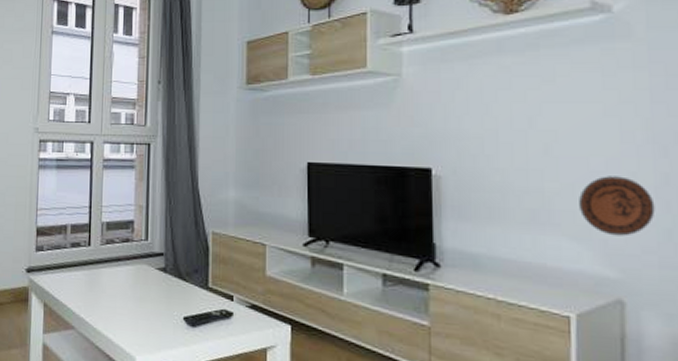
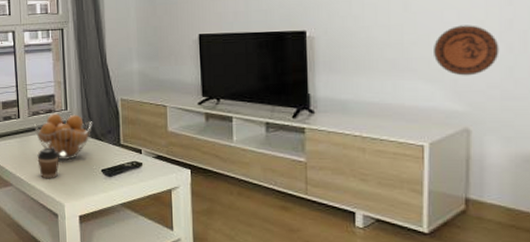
fruit basket: none [107,243,176,302] -> present [34,113,92,160]
coffee cup: none [107,284,134,324] -> present [37,146,59,179]

